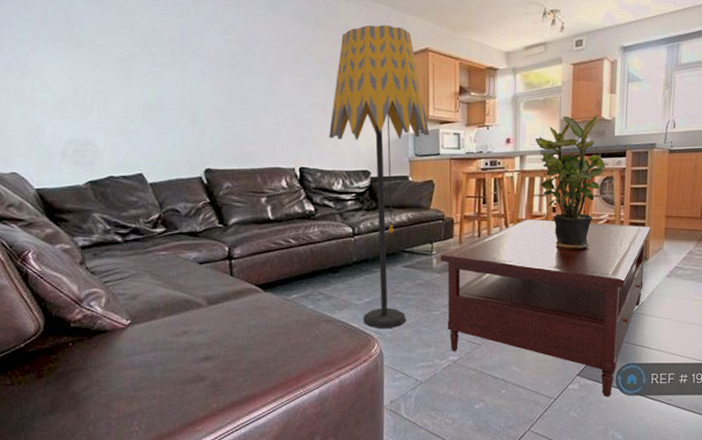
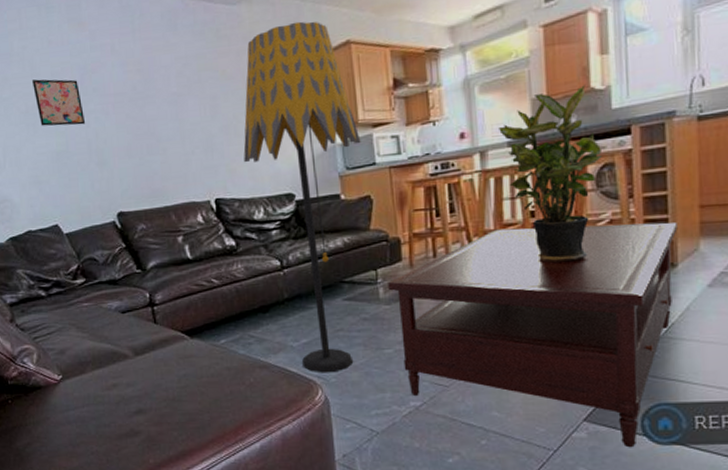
wall art: none [130,31,182,82] -> present [32,79,86,126]

